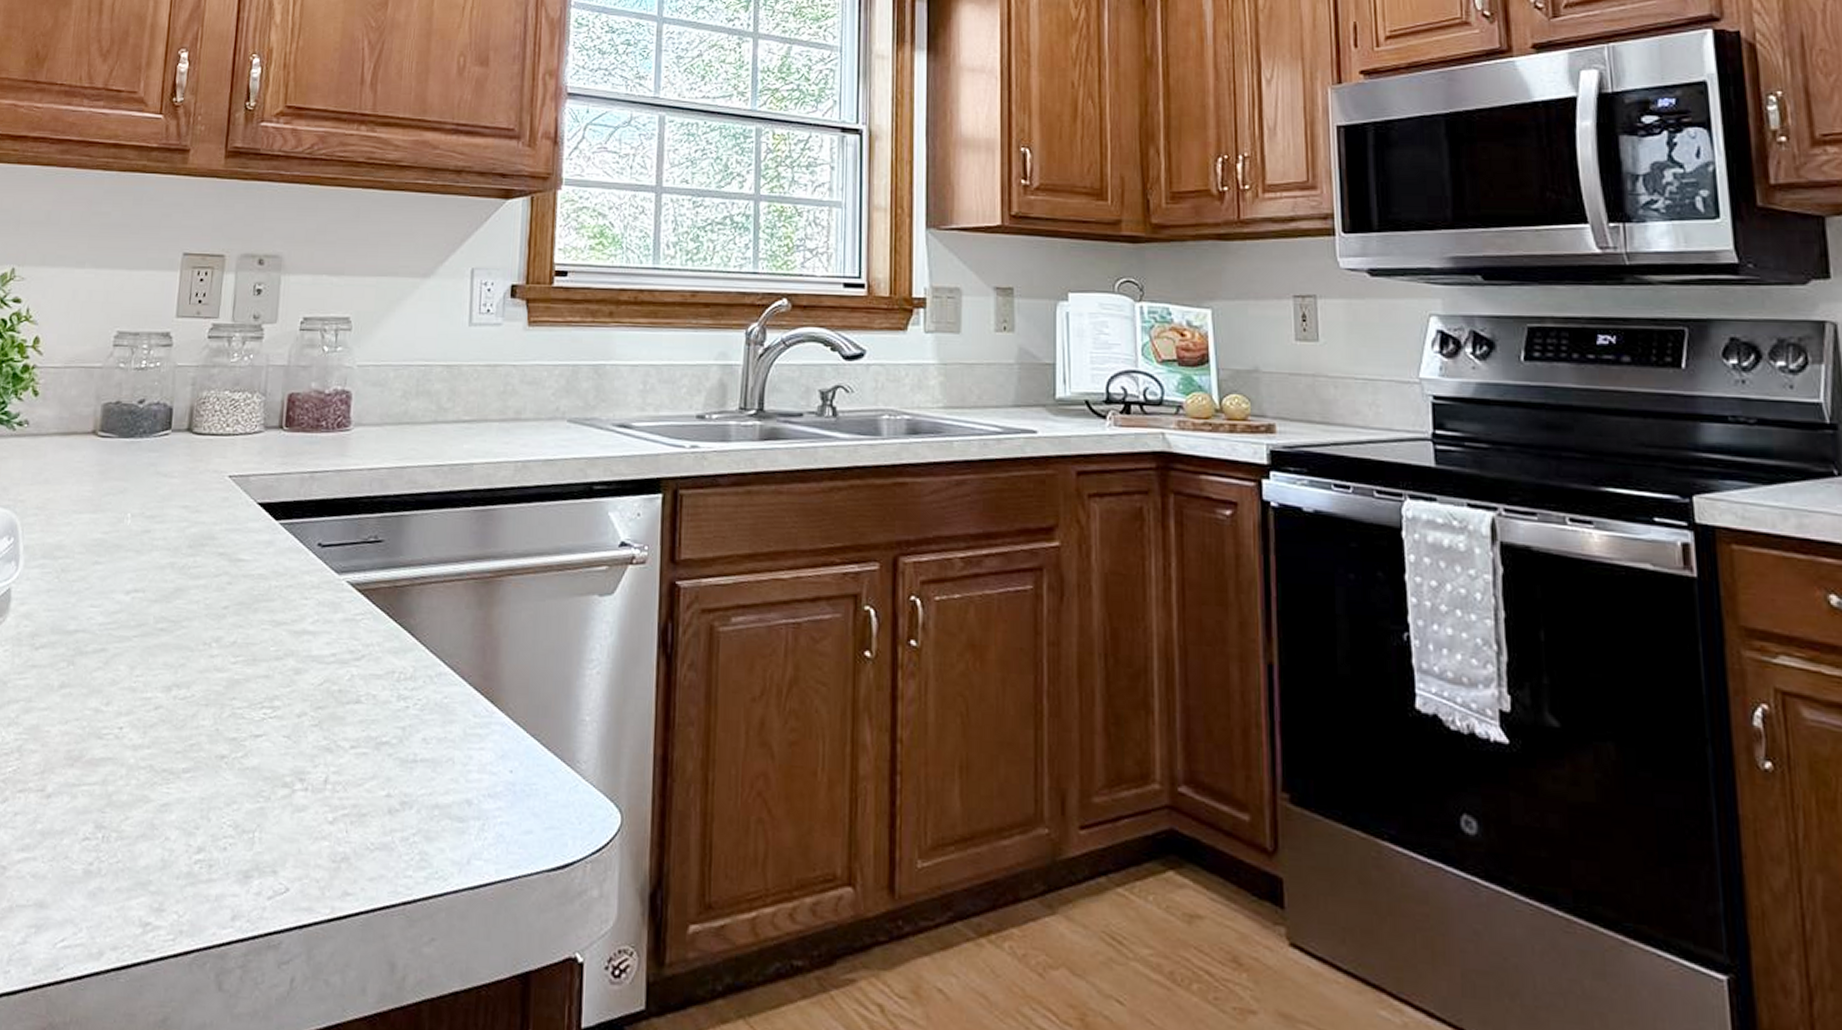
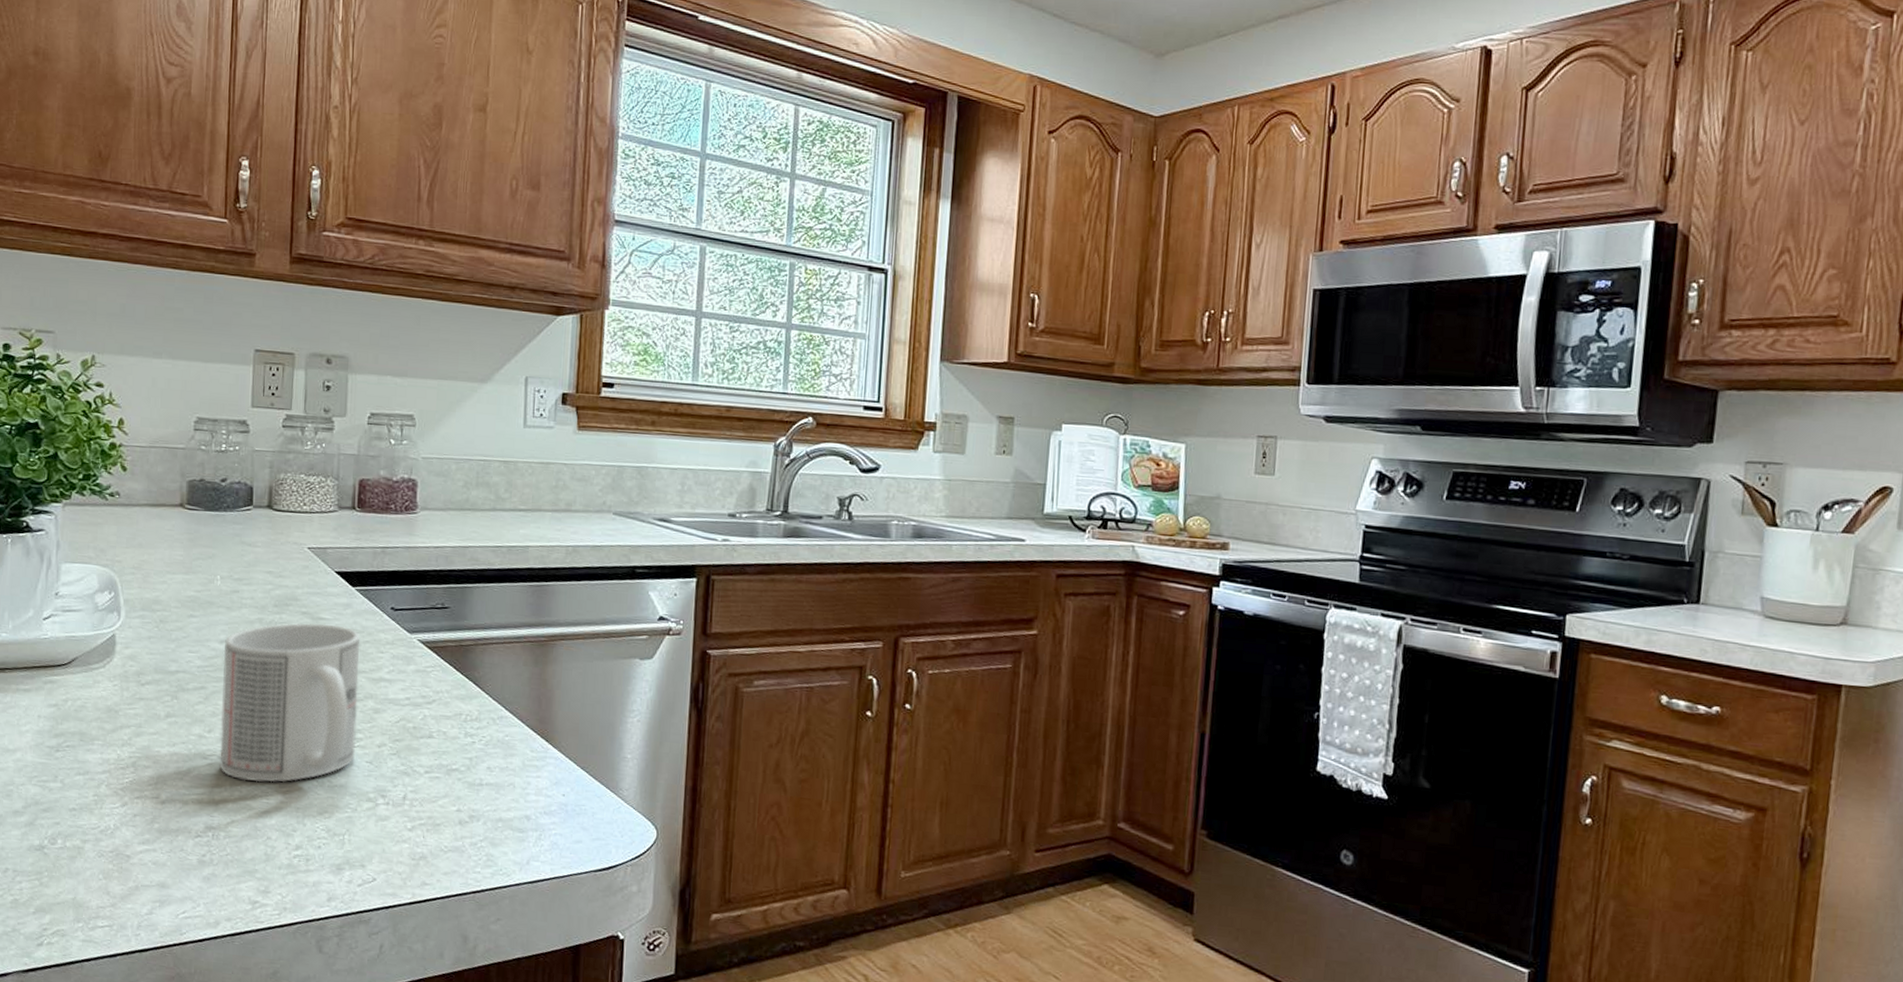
mug: none [116,566,282,767] -> present [219,623,360,783]

